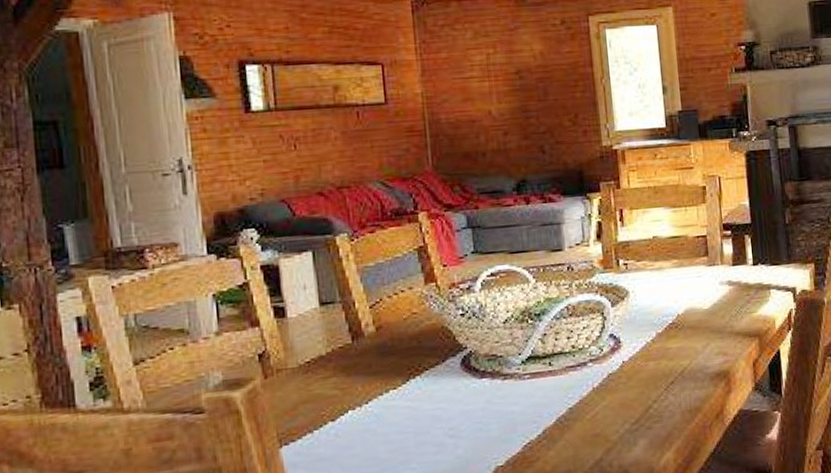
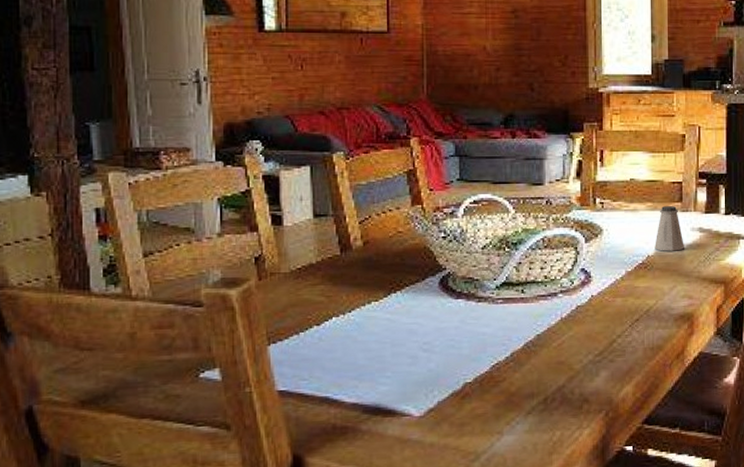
saltshaker: none [683,261,714,309] -> present [654,206,684,251]

